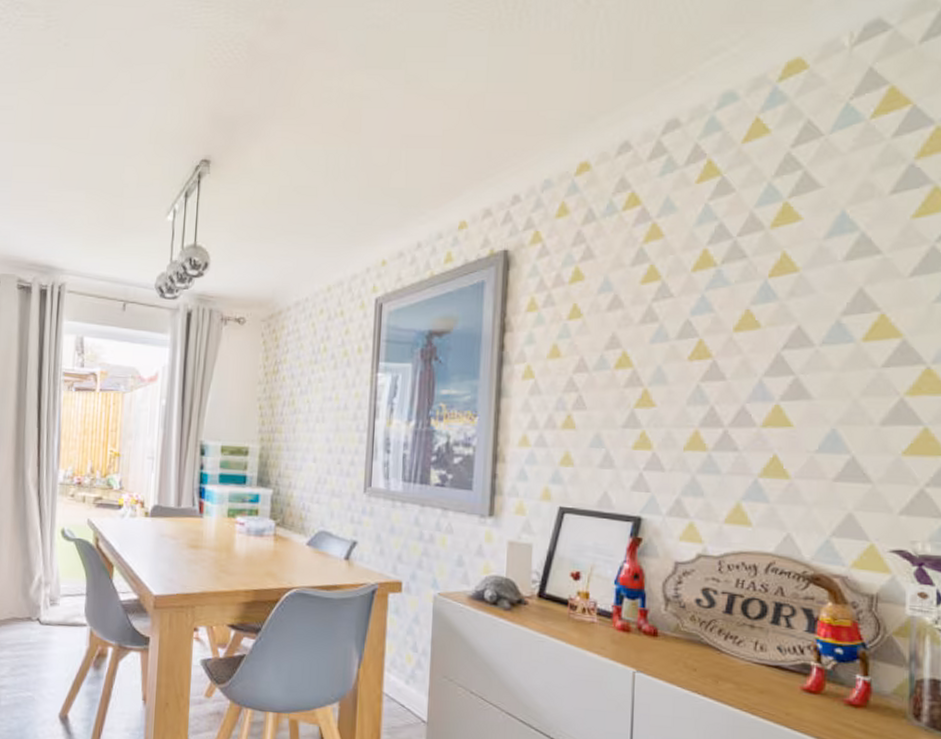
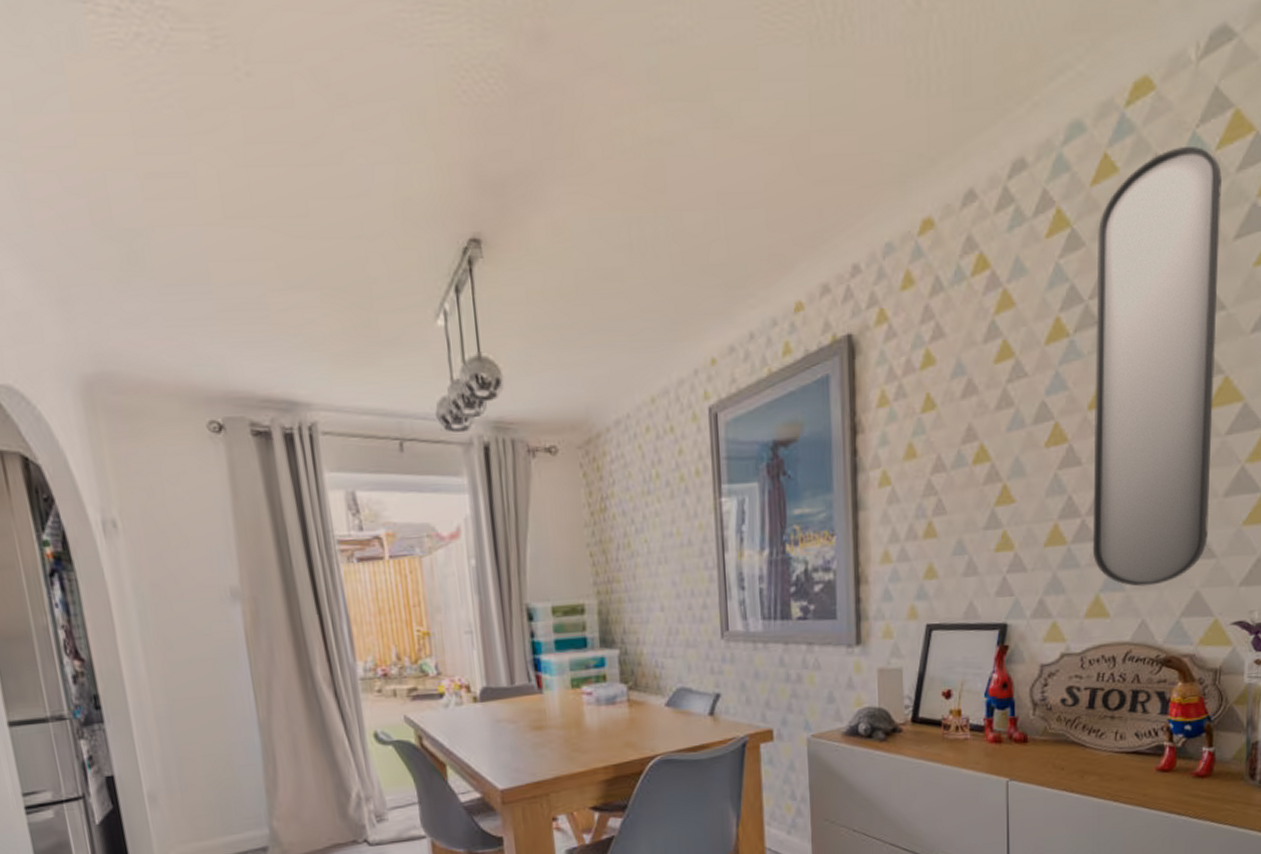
home mirror: none [734,114,877,502] -> present [1092,146,1222,587]

